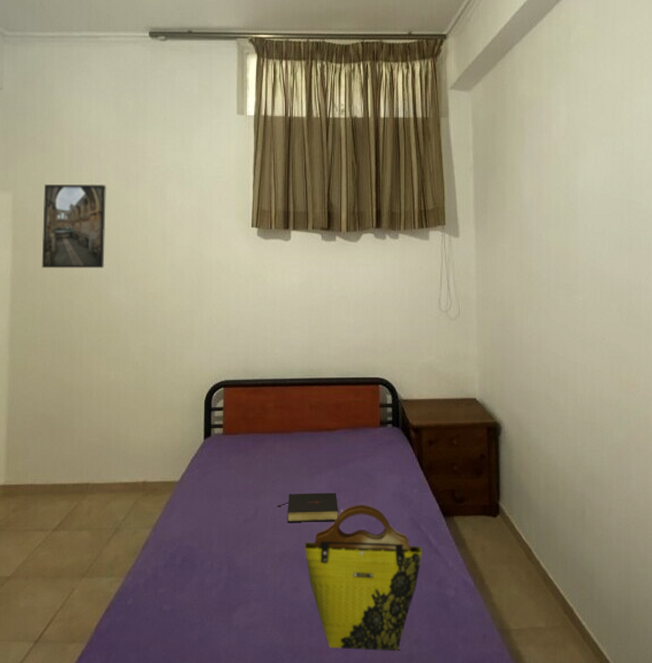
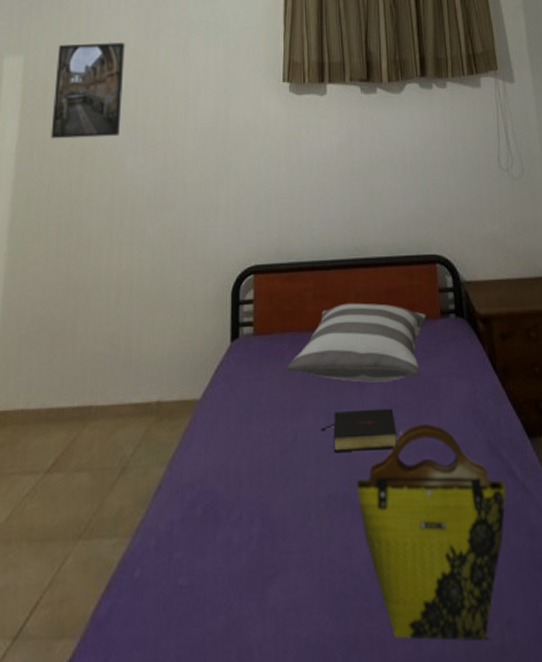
pillow: none [250,413,368,473] -> present [287,303,427,383]

